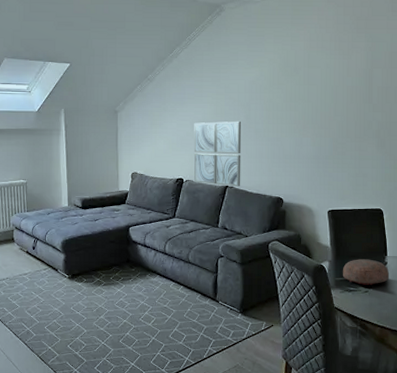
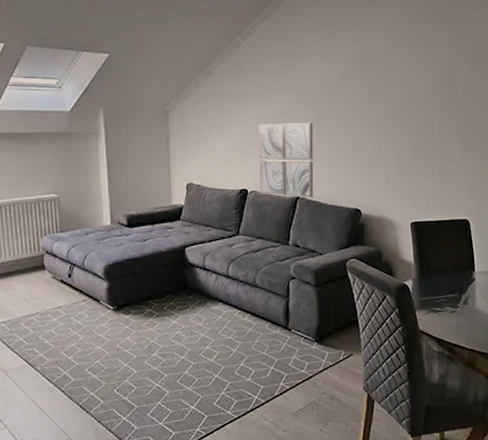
decorative bowl: present [342,259,390,285] -> none [427,275,478,304]

